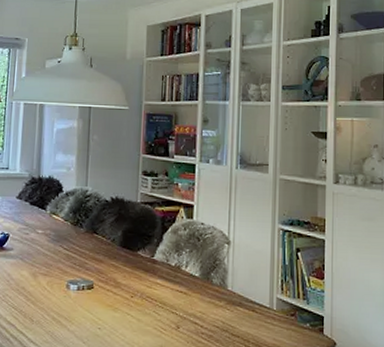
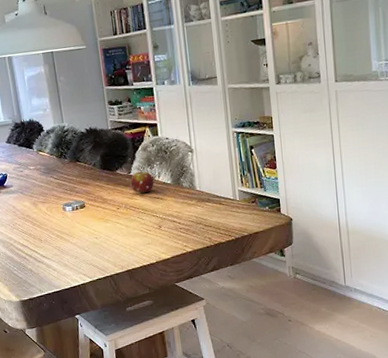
fruit: none [151,256,180,283] -> present [130,171,154,193]

